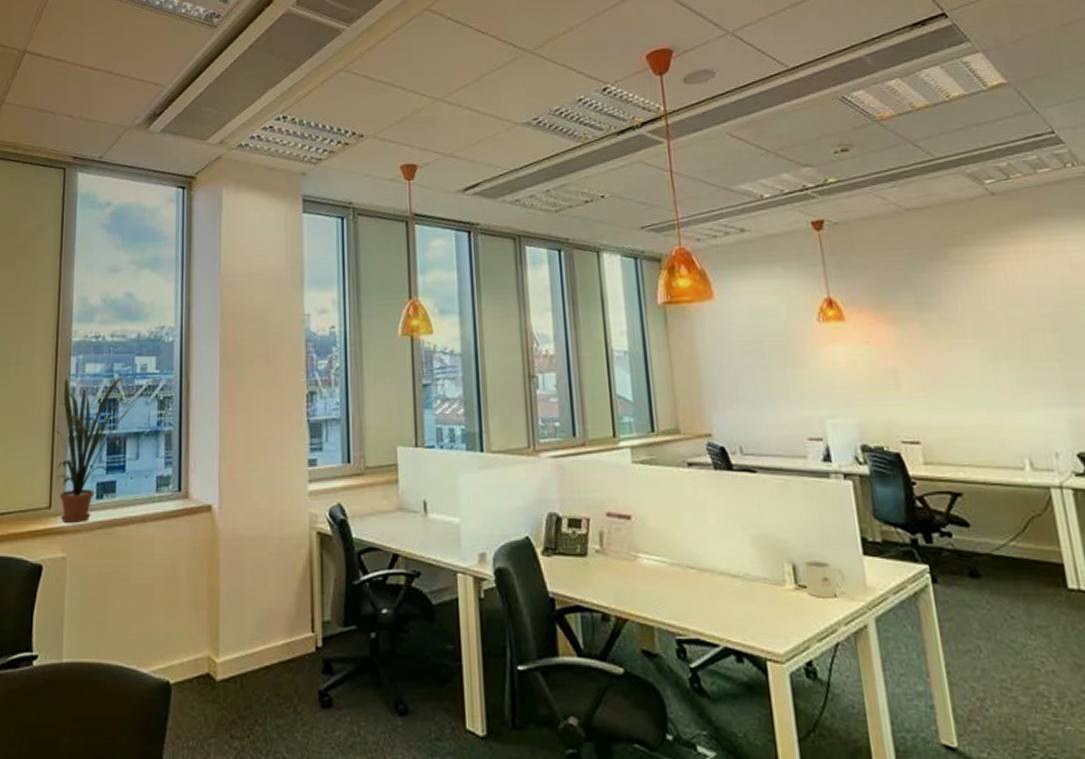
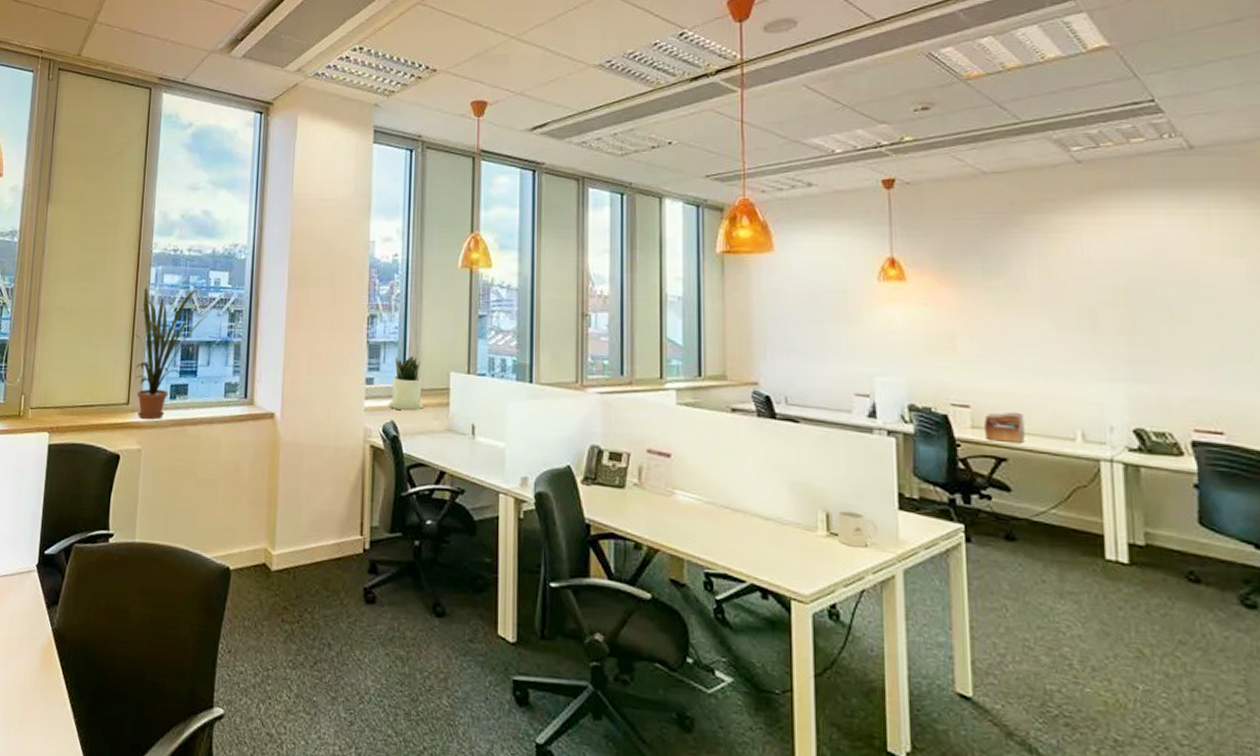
planter: none [333,431,371,492] -> present [388,355,423,412]
sewing box: none [935,444,977,477] -> present [983,411,1025,444]

